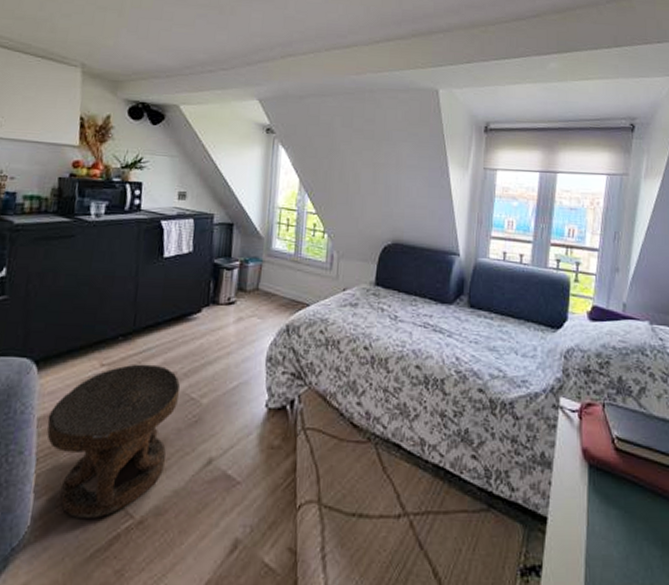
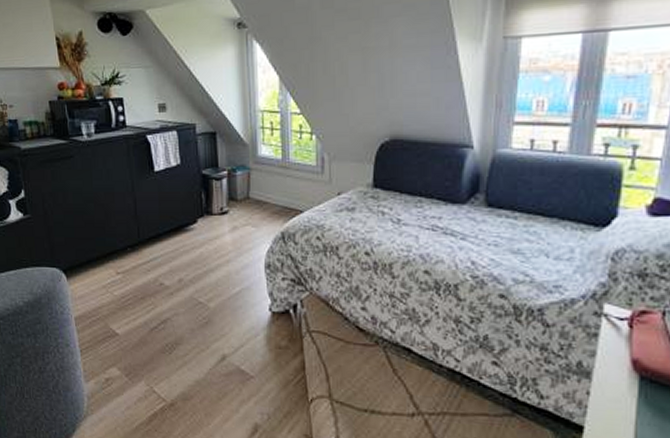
side table: present [46,364,181,518] -> none [82,272,189,399]

